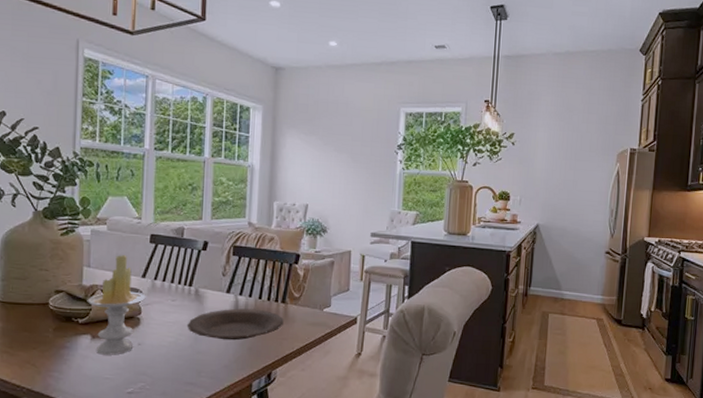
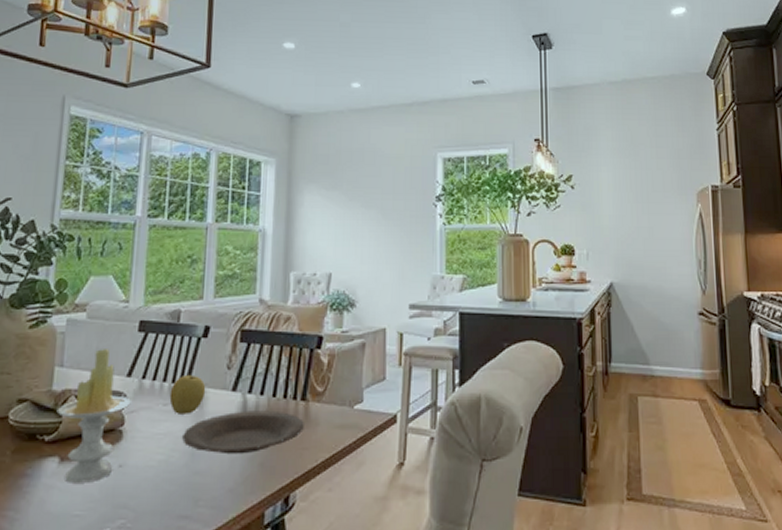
fruit: none [176,278,206,309] -> present [169,374,206,414]

